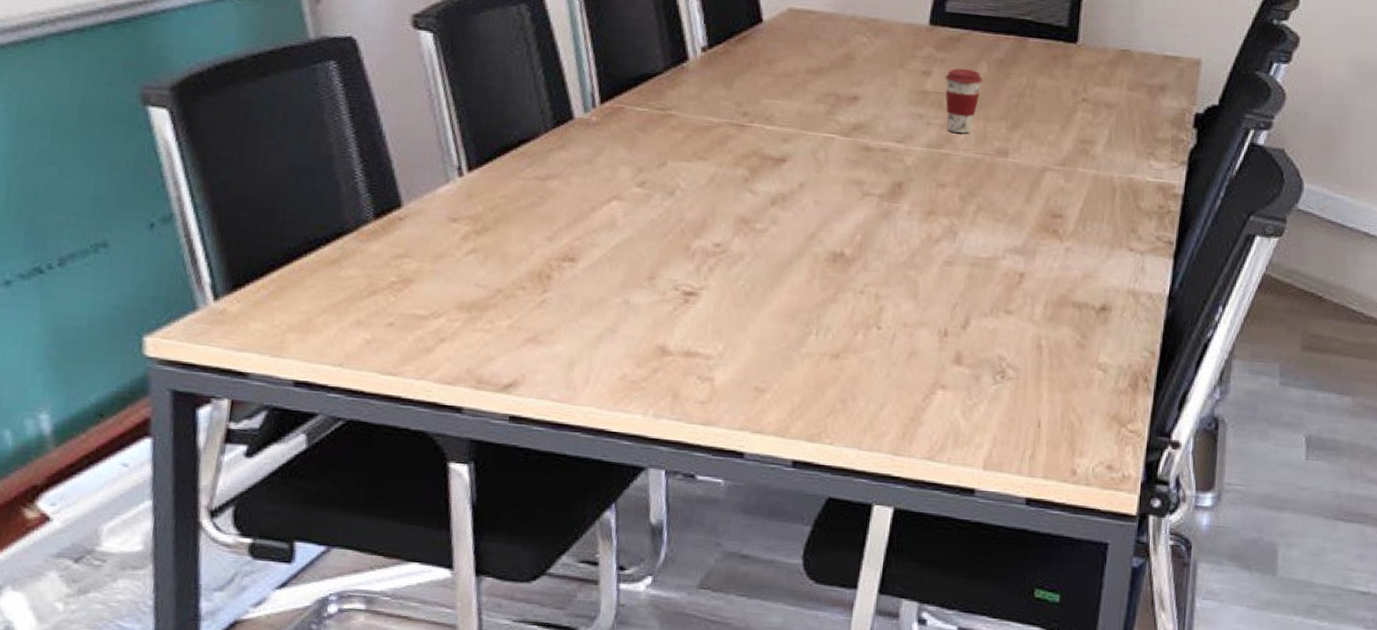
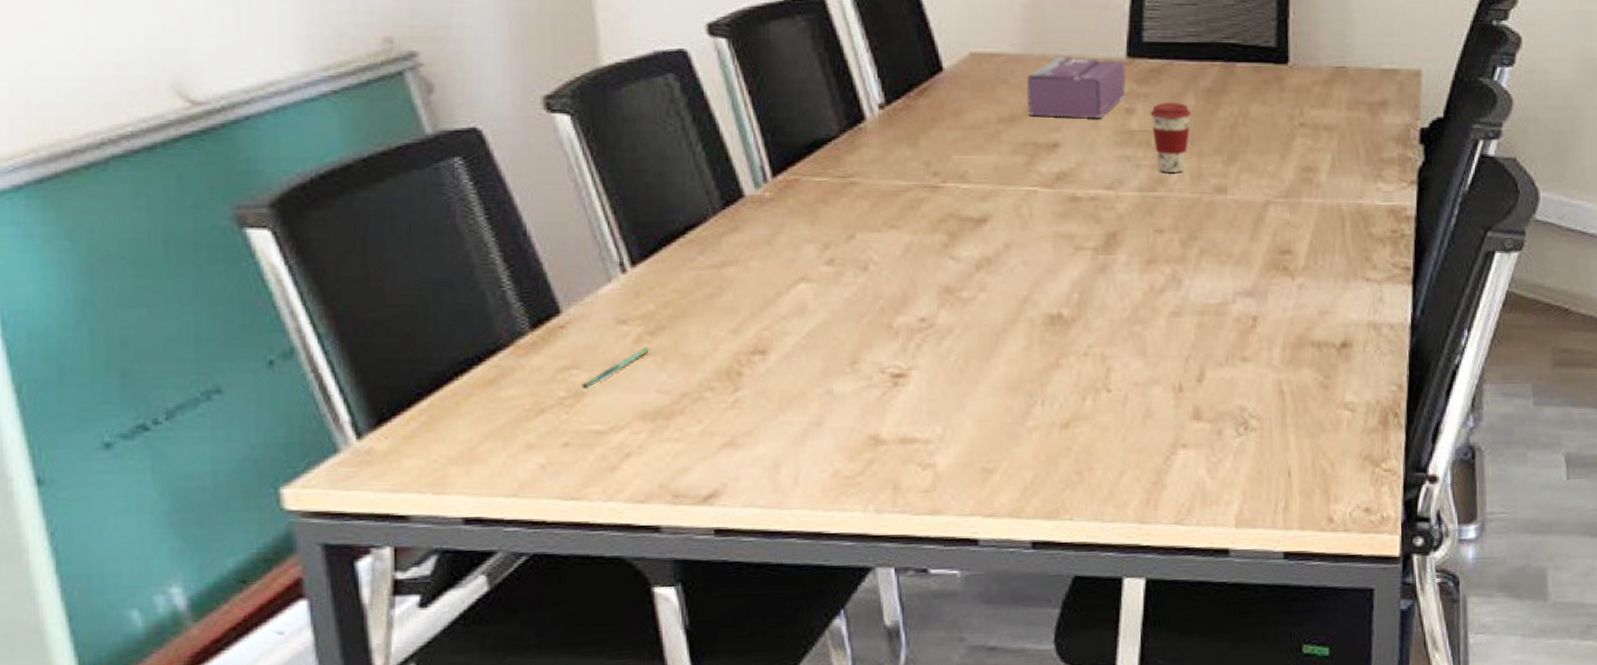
pen: none [411,244,474,277] -> present [582,346,649,390]
tissue box: none [834,18,927,77] -> present [1026,56,1126,119]

